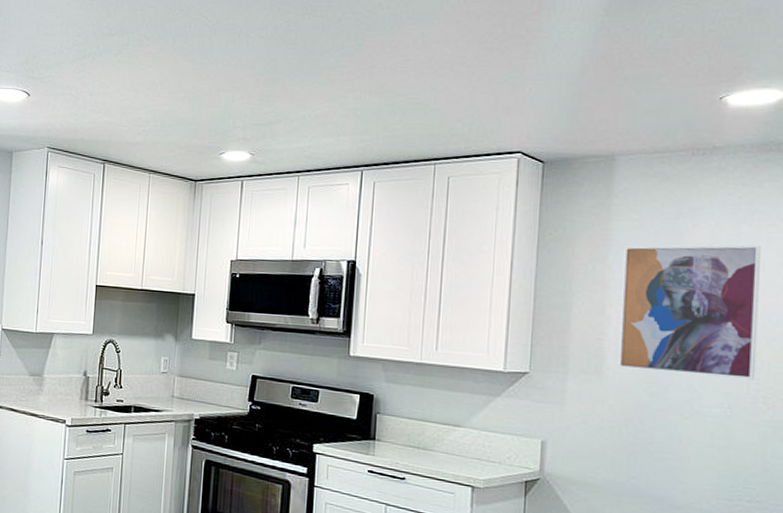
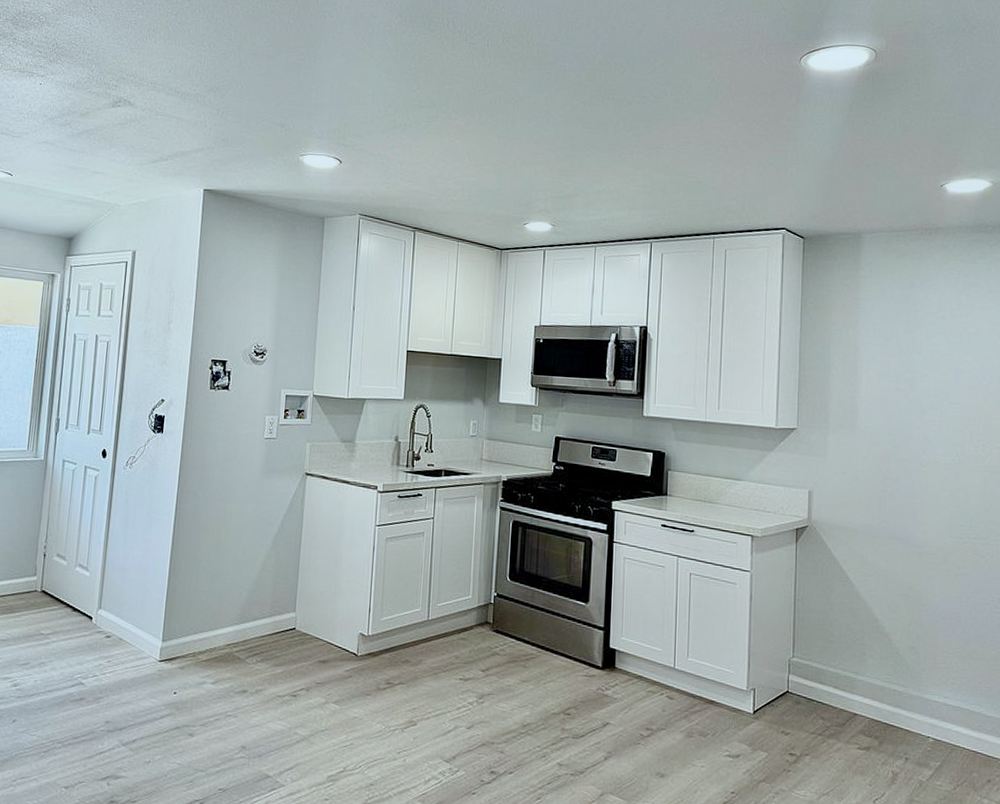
wall art: present [617,245,761,380] -> none [868,313,976,431]

